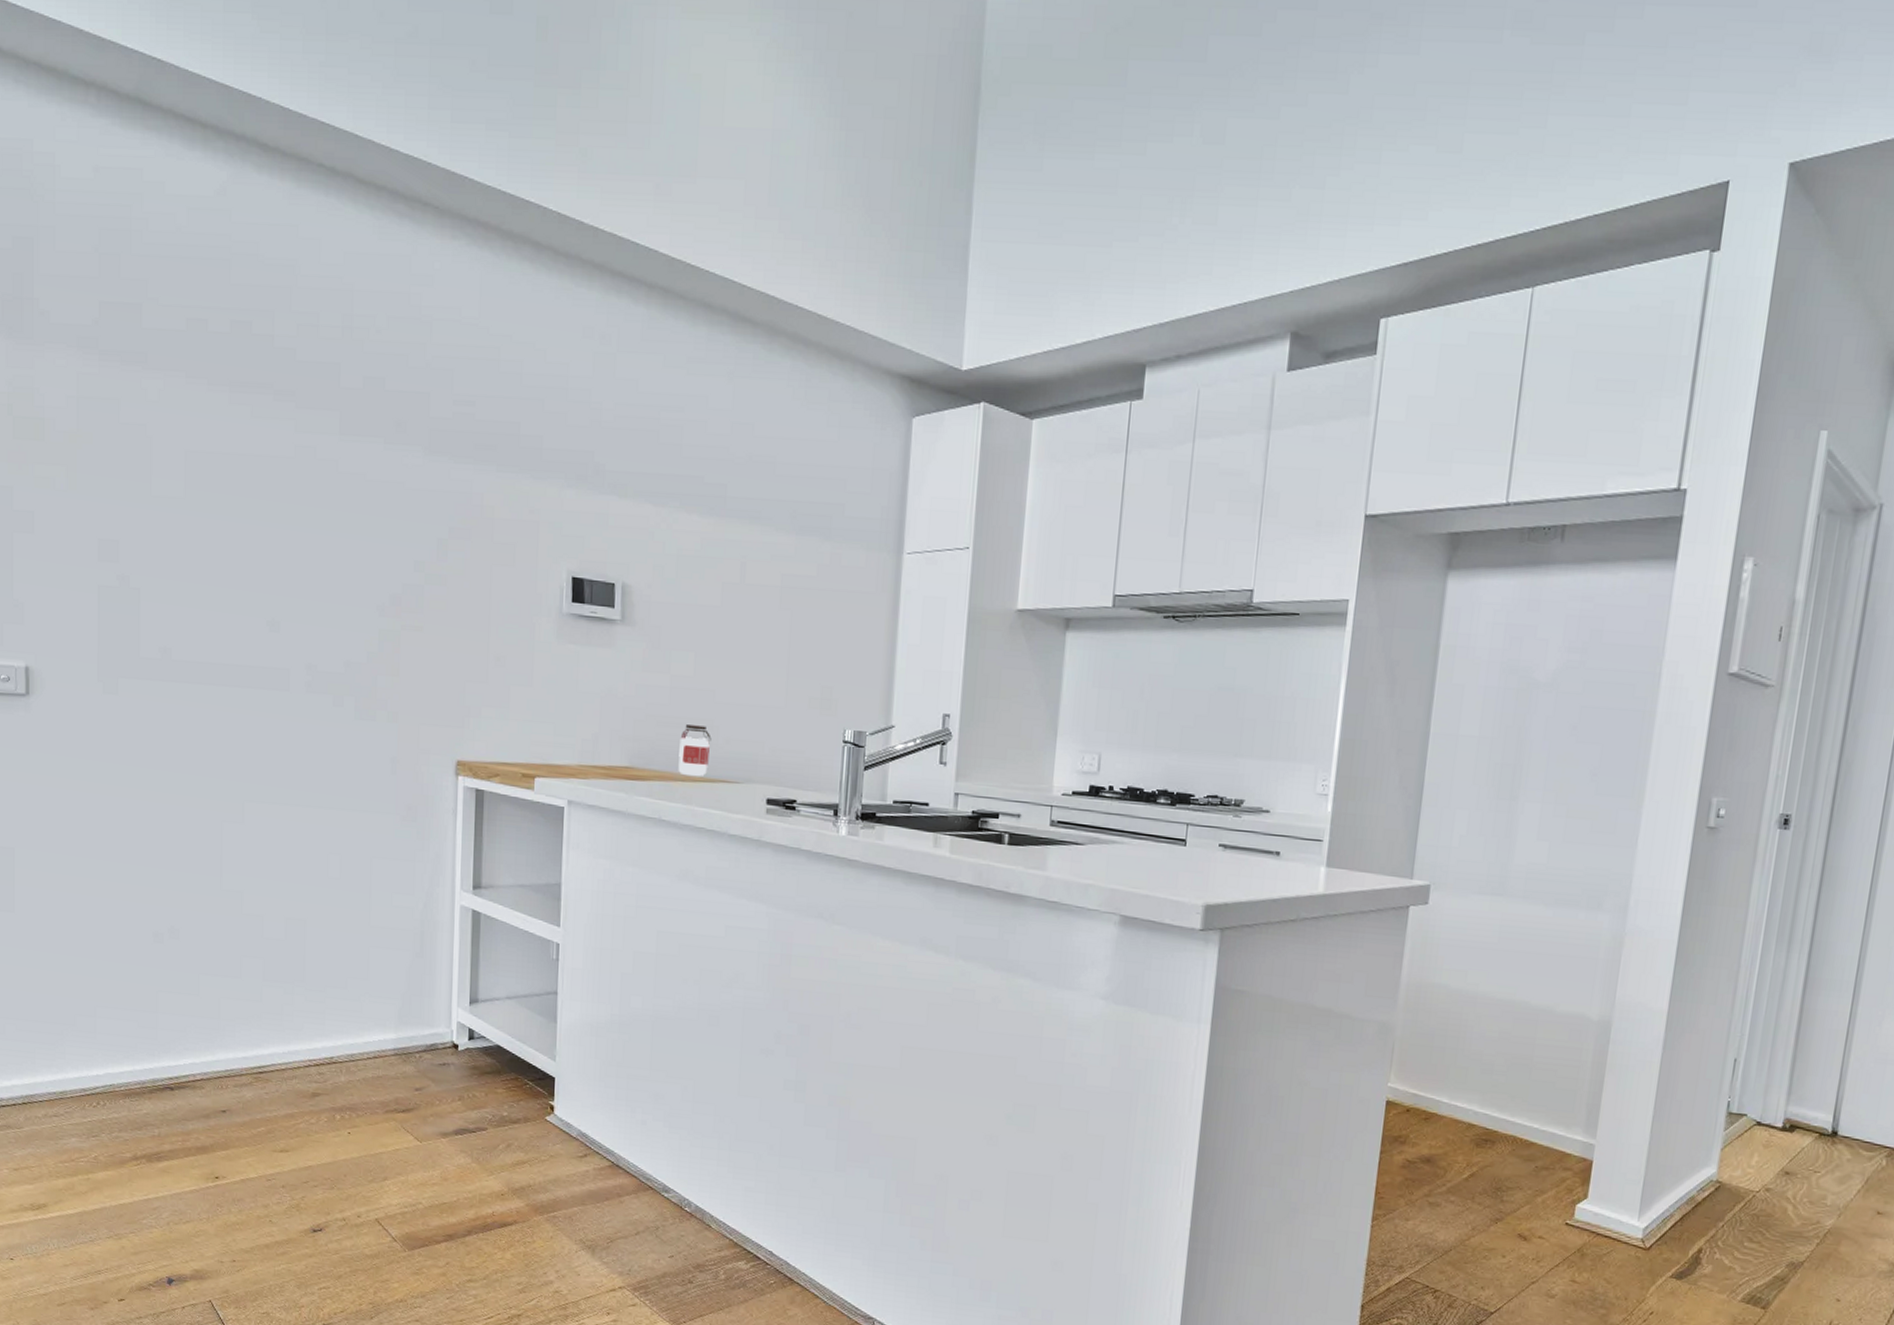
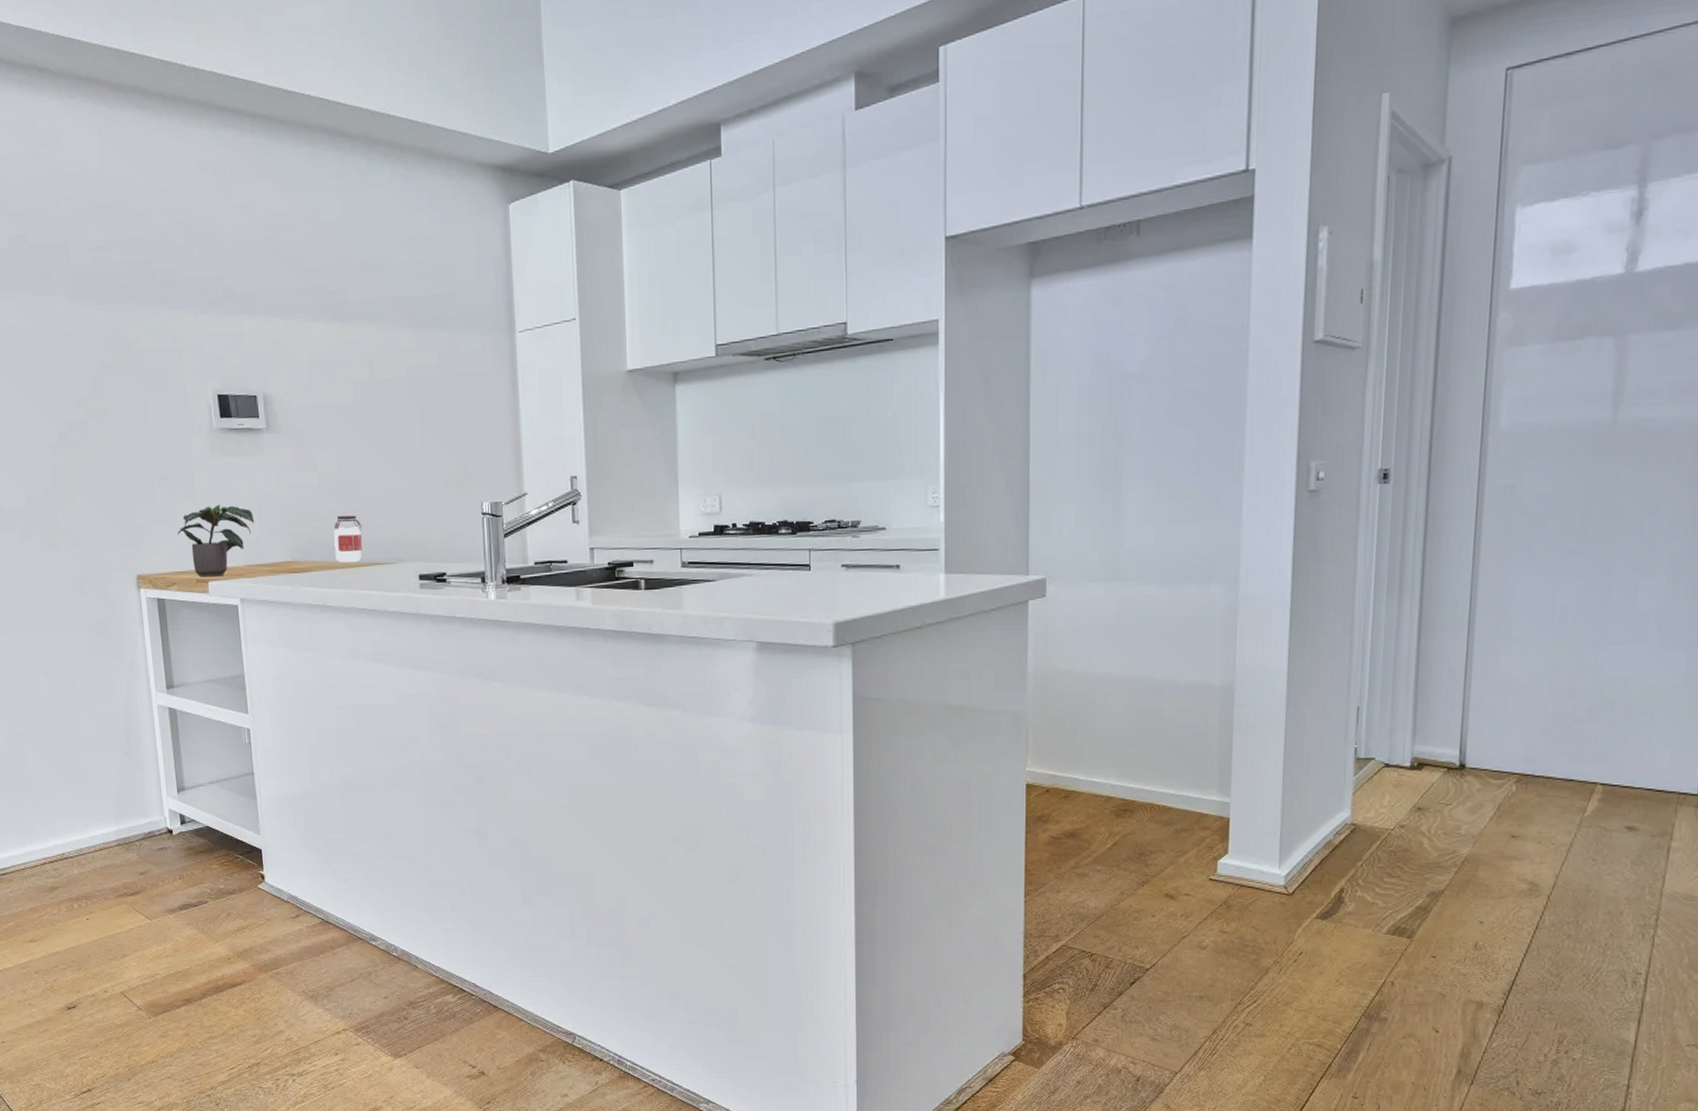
potted plant: none [508,695,595,773] -> present [177,504,255,577]

